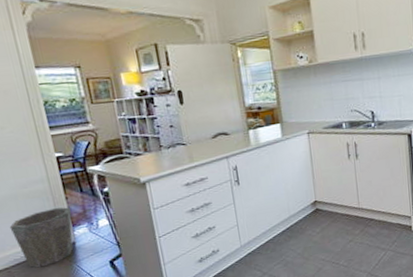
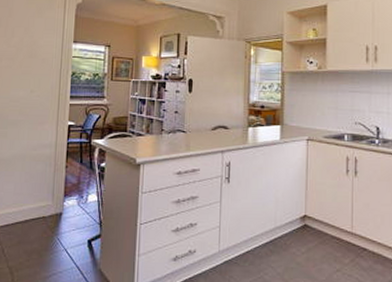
waste bin: present [9,207,73,268] -> none [10,174,68,233]

